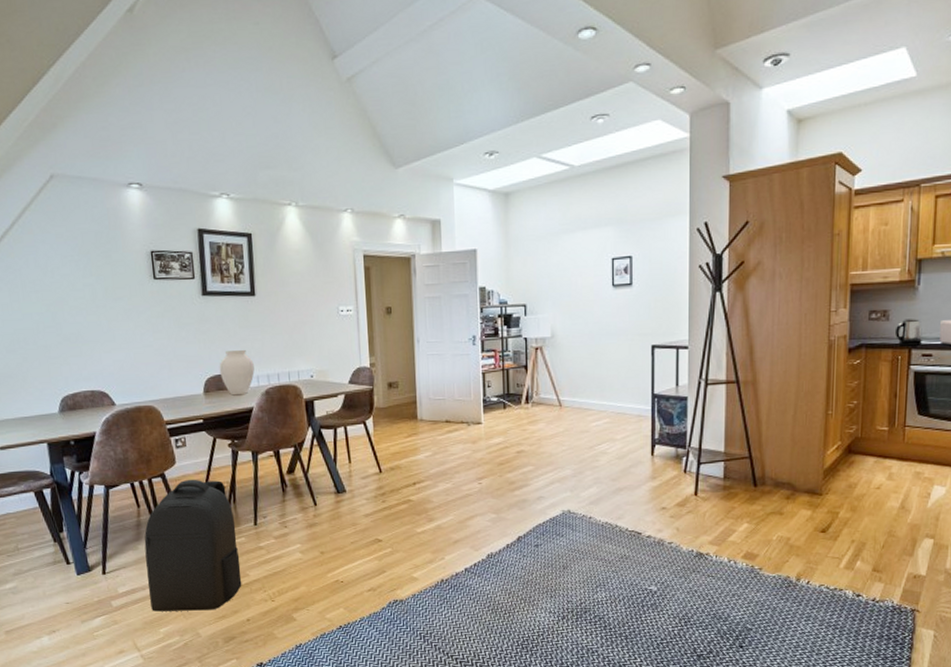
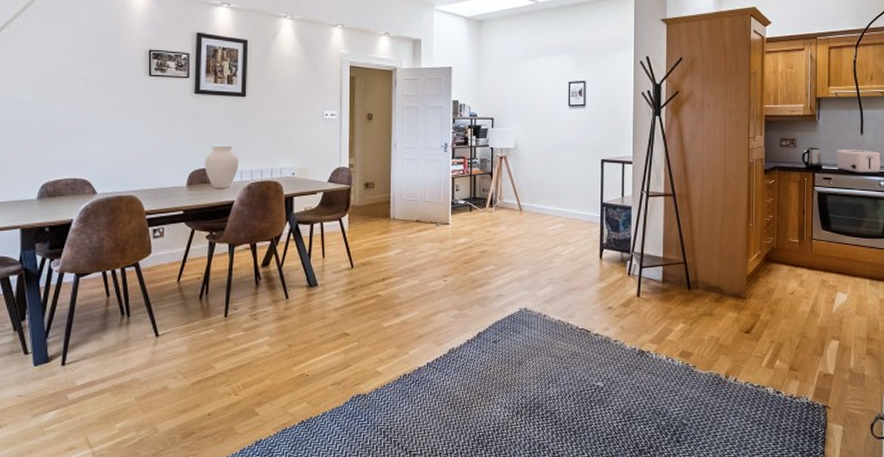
backpack: present [144,479,242,612] -> none [108,269,207,405]

